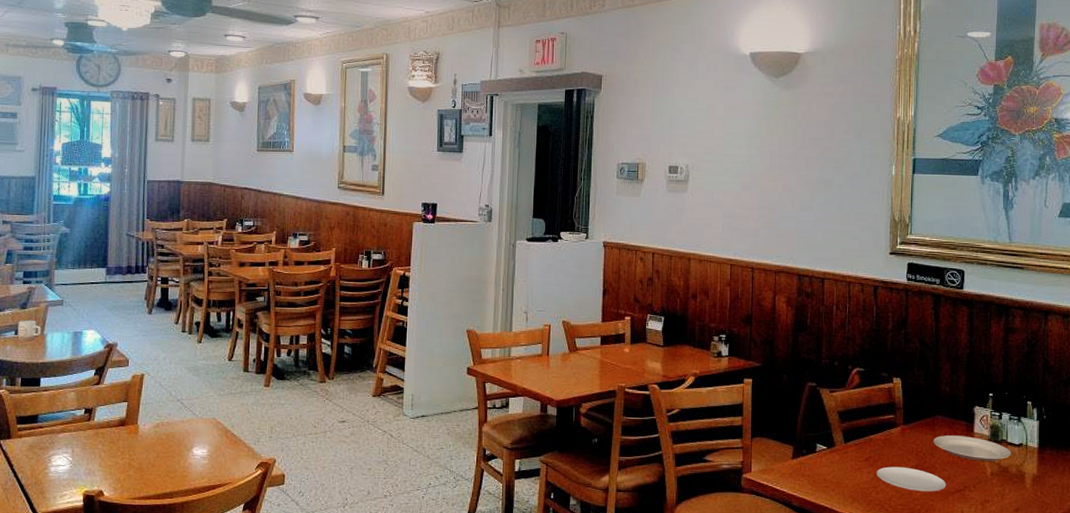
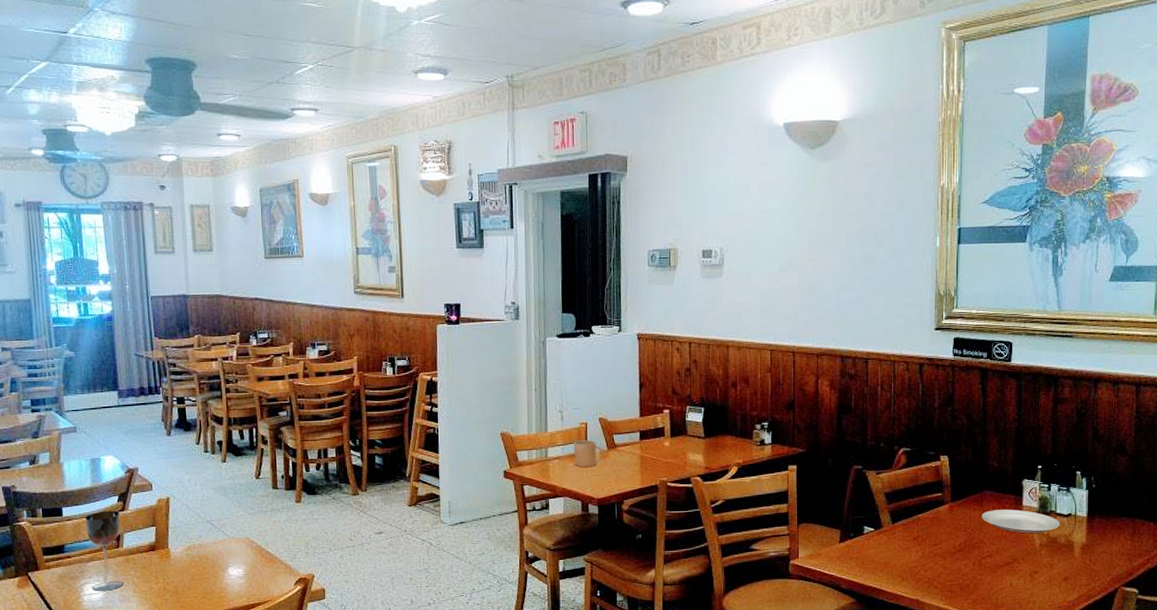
mug: present [17,320,42,342] -> none [31,449,57,473]
wineglass: none [59,383,95,463] -> present [85,510,123,591]
mug: none [536,342,566,369] -> present [573,440,605,467]
plate: present [877,466,946,492] -> none [925,543,995,567]

